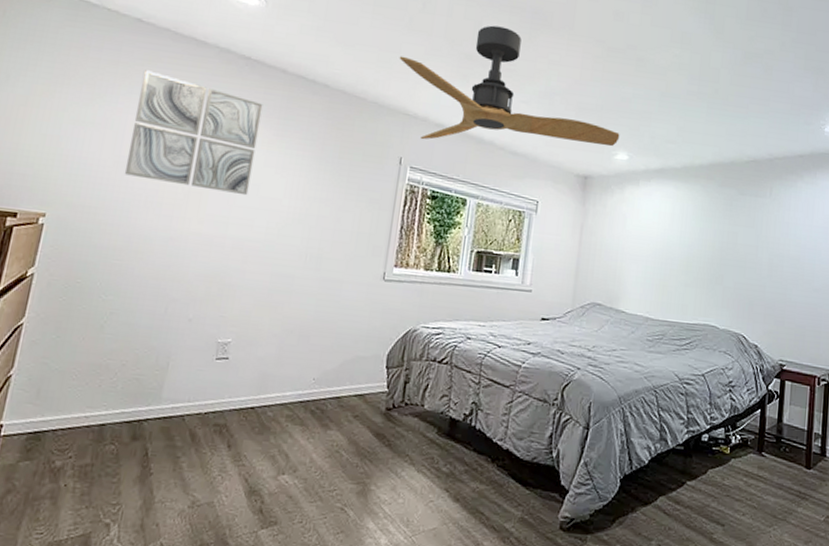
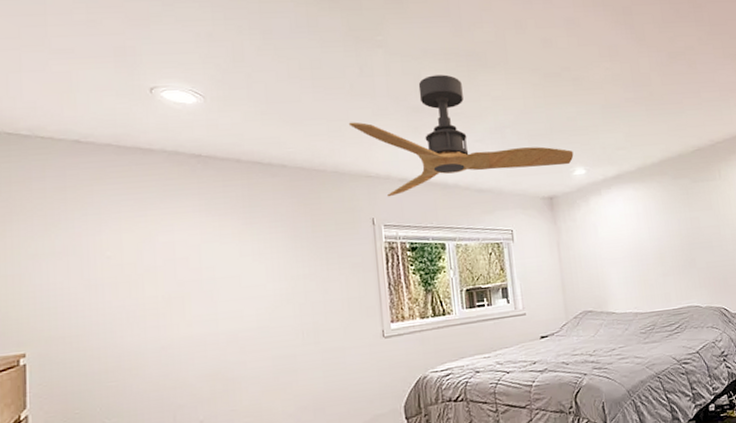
wall art: present [124,70,263,196] -> none [94,189,230,297]

